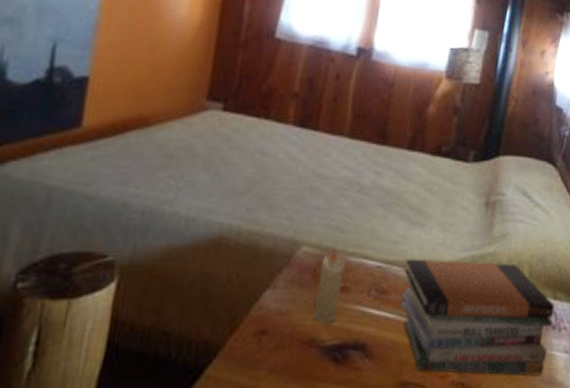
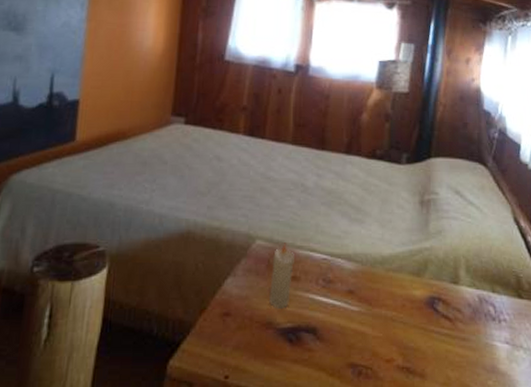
book stack: present [399,259,554,376] -> none [345,252,493,365]

